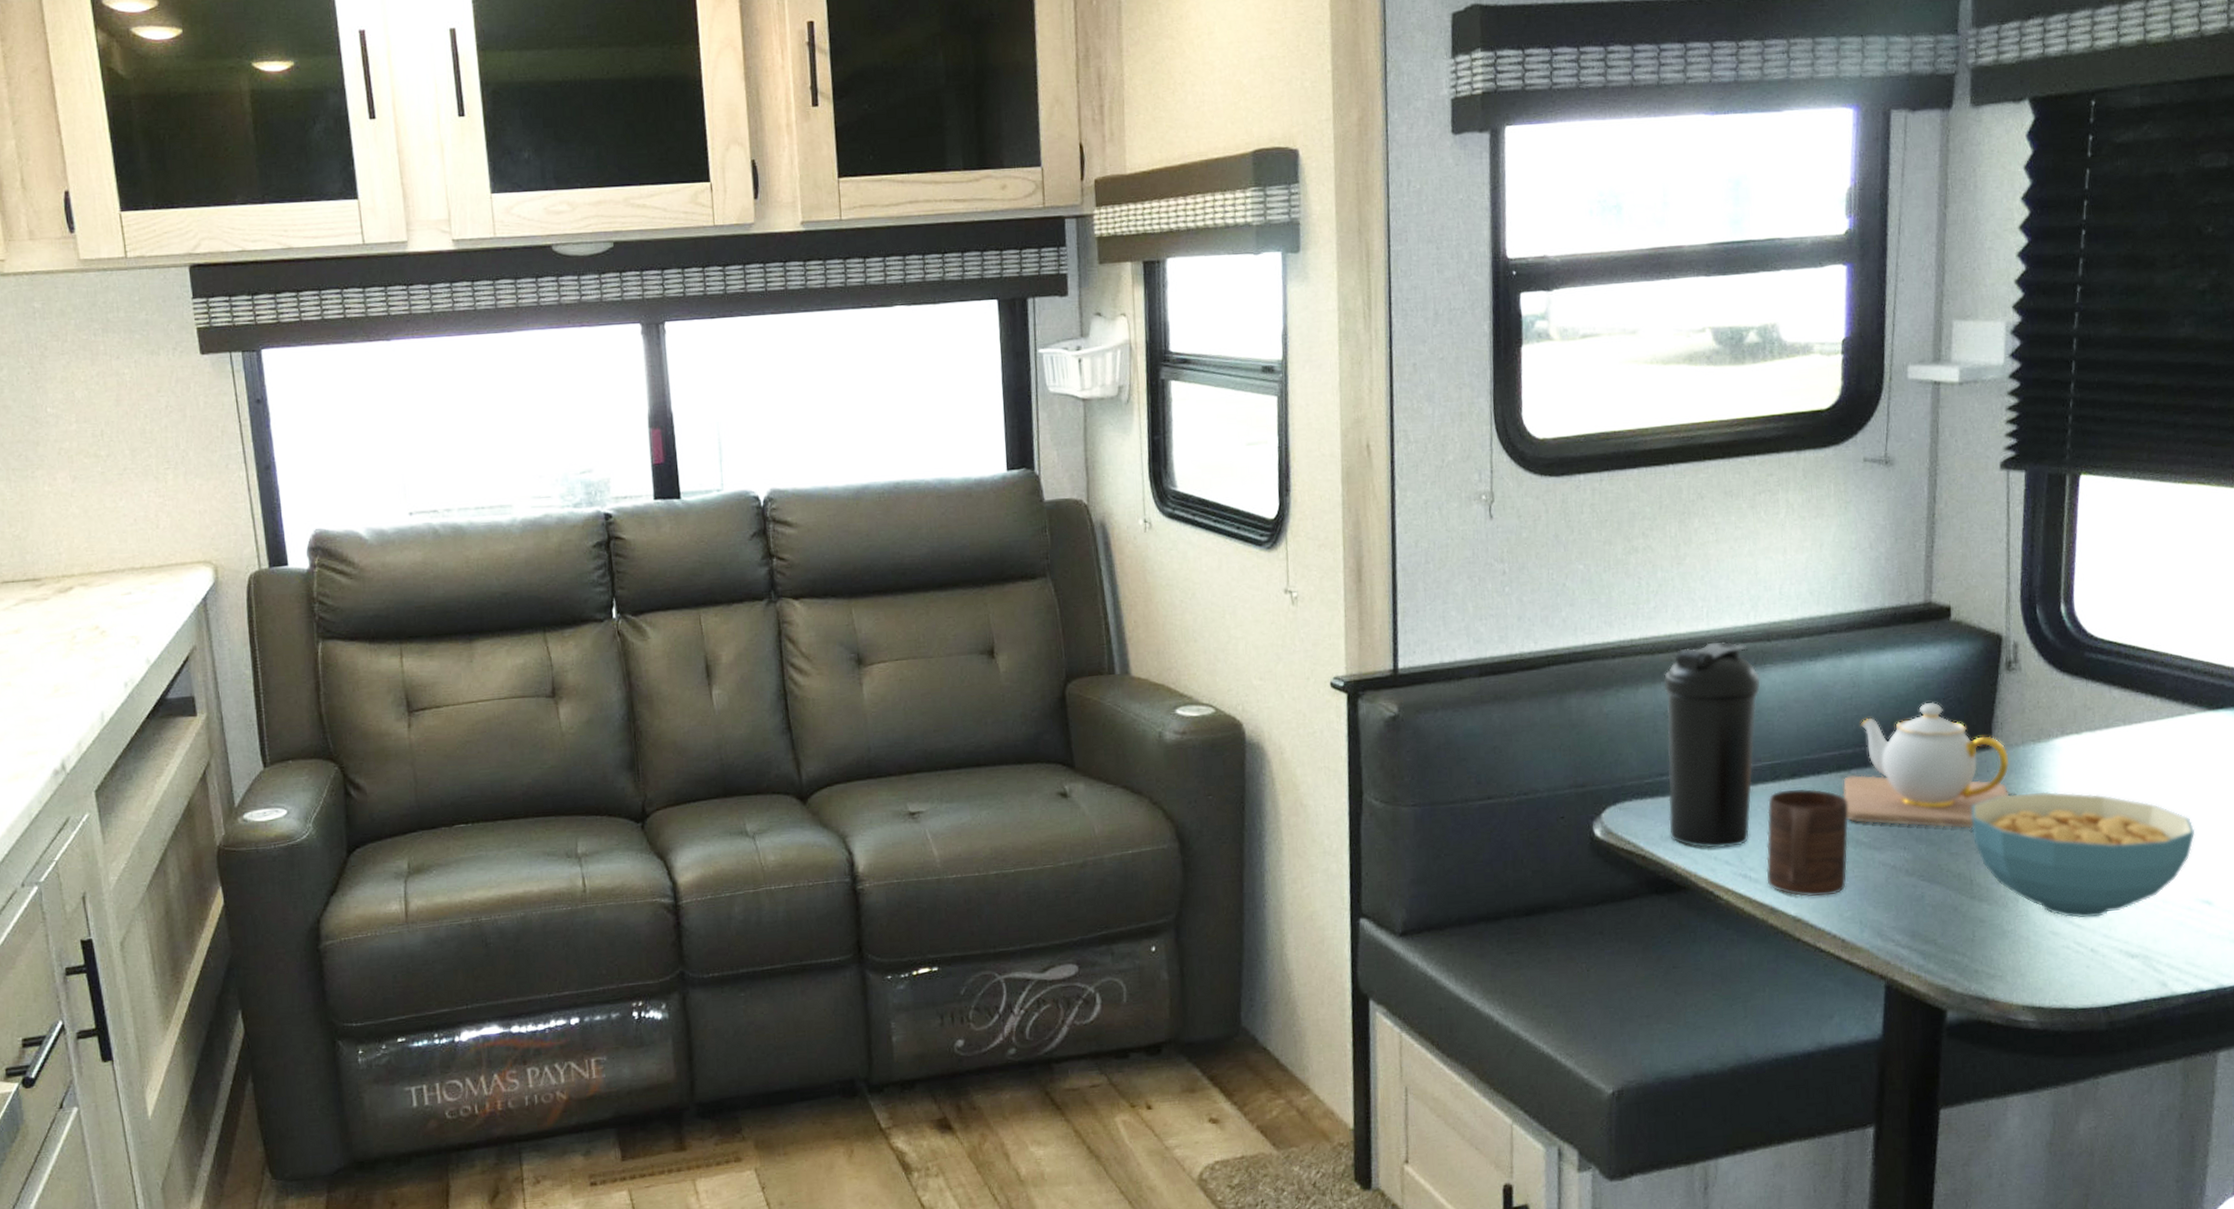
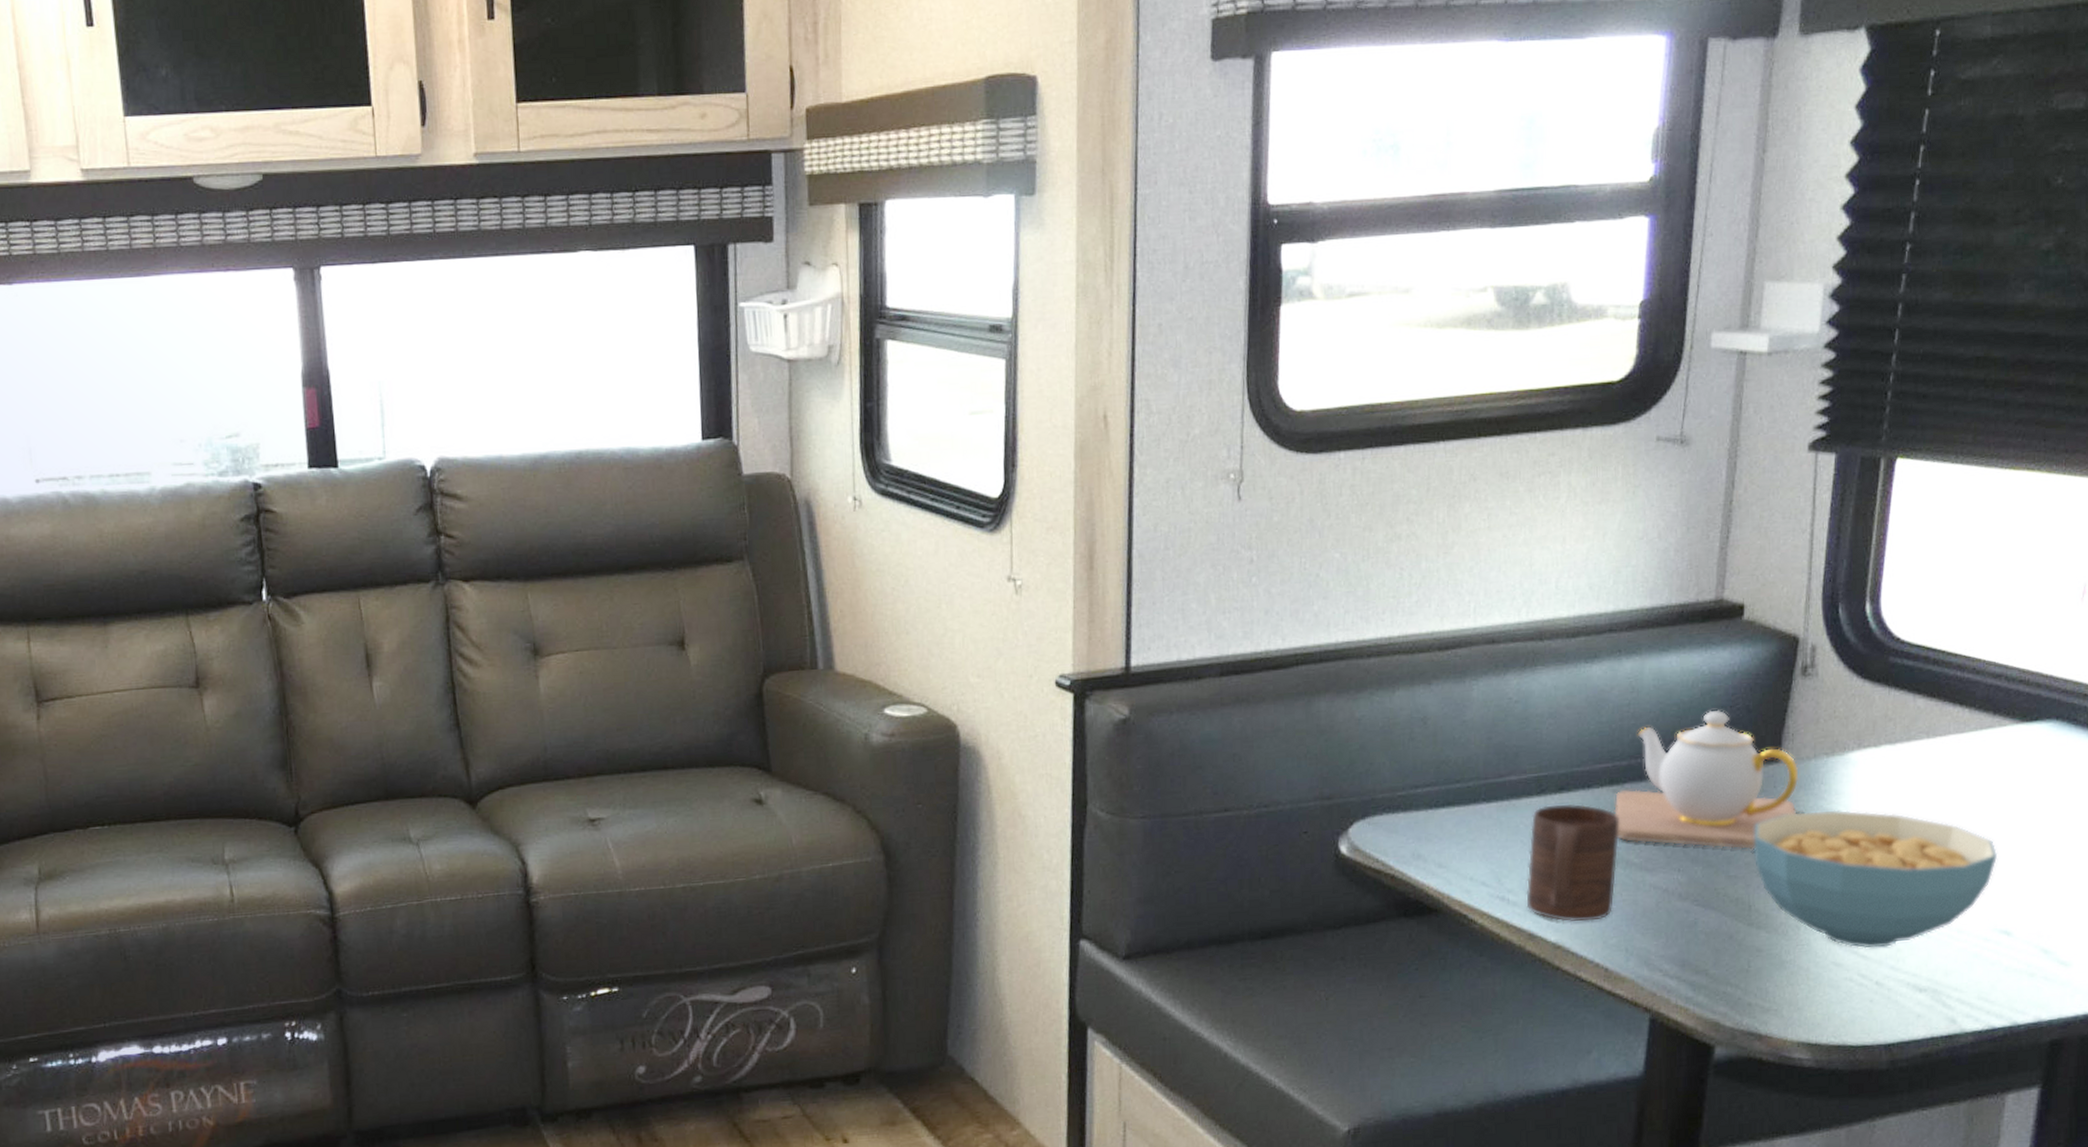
water bottle: present [1663,641,1761,848] -> none [1422,640,1530,868]

